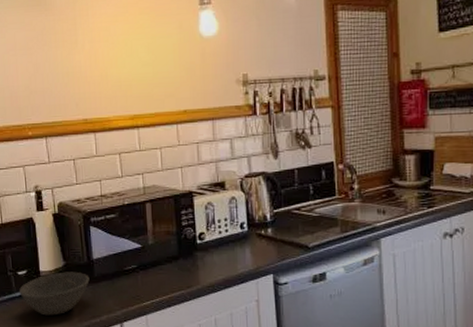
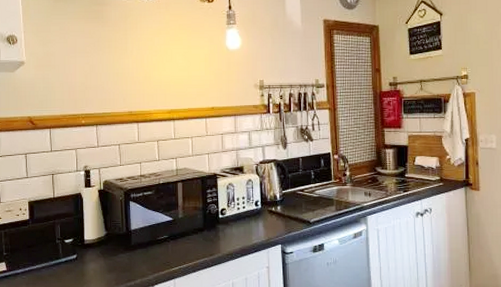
bowl: present [18,271,90,316] -> none [65,240,127,279]

